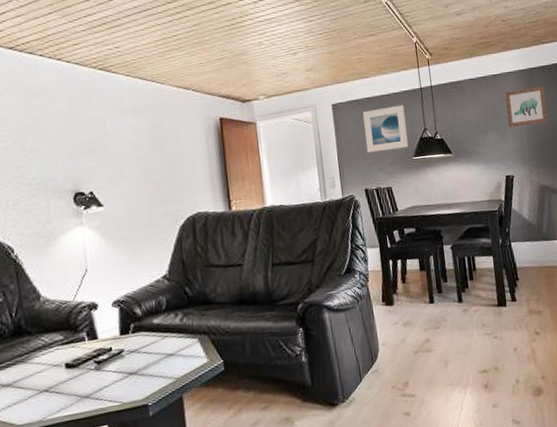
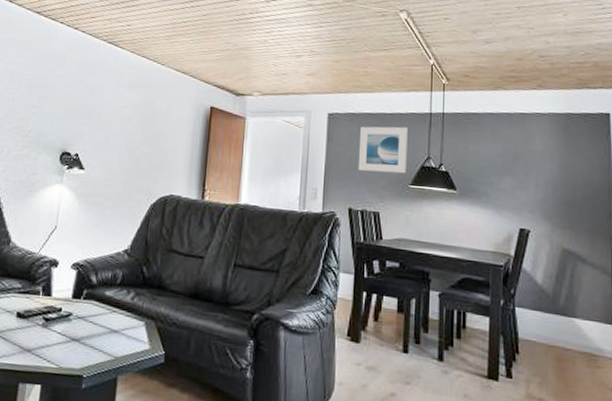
wall art: present [505,86,548,128] -> none [531,134,584,178]

